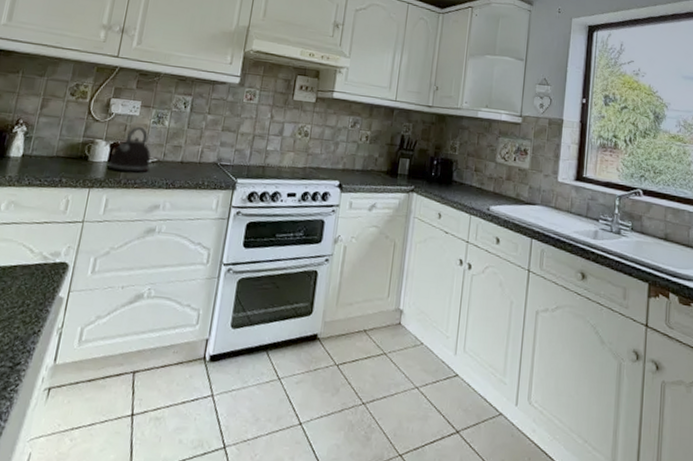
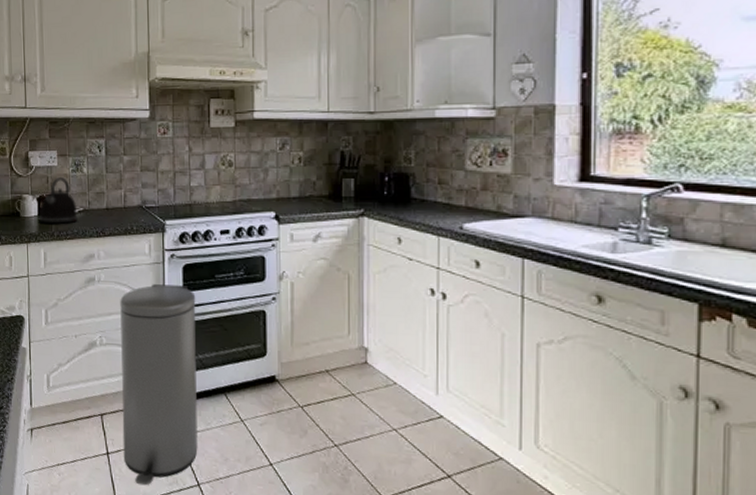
pedal bin: none [149,239,254,450] -> present [120,284,198,486]

